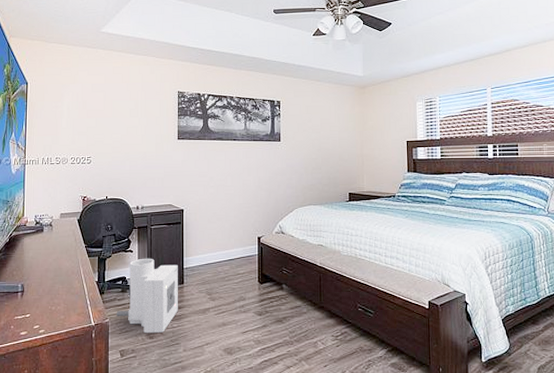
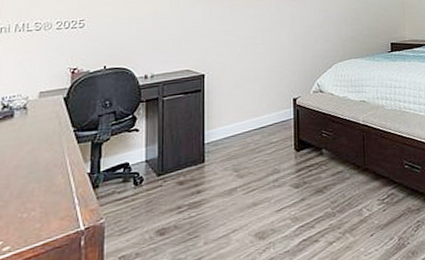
air purifier: present [116,258,178,333] -> none [115,136,197,229]

